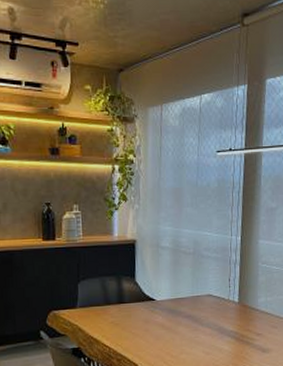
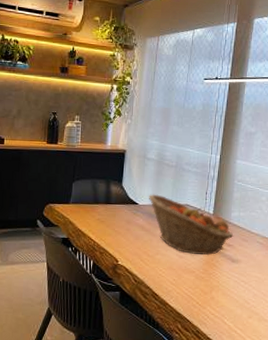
fruit basket: none [167,287,262,349] -> present [149,194,234,256]

